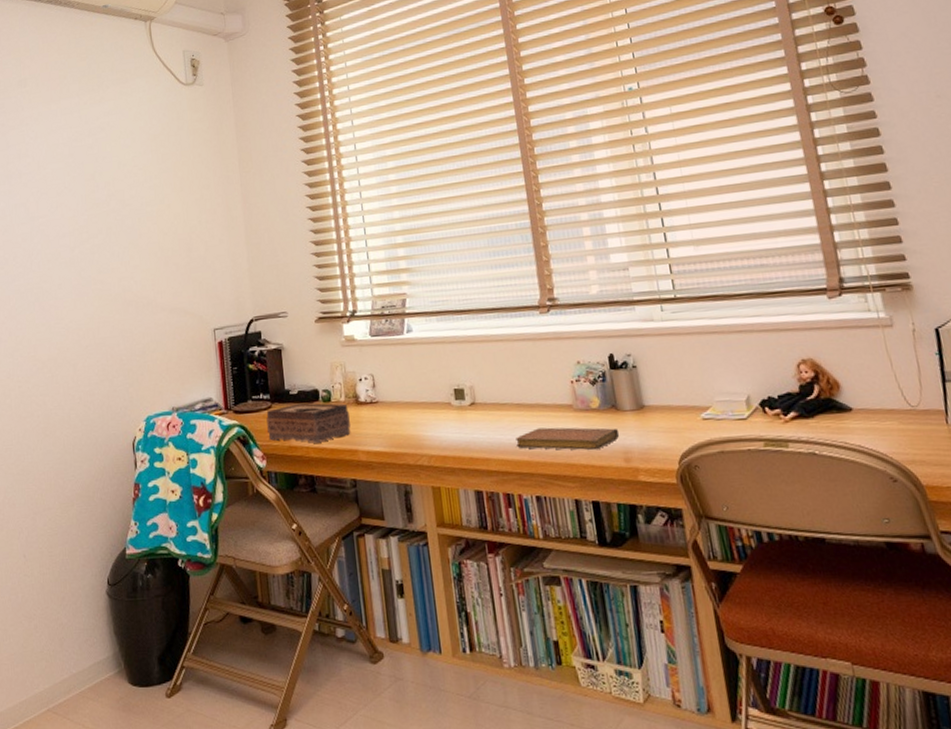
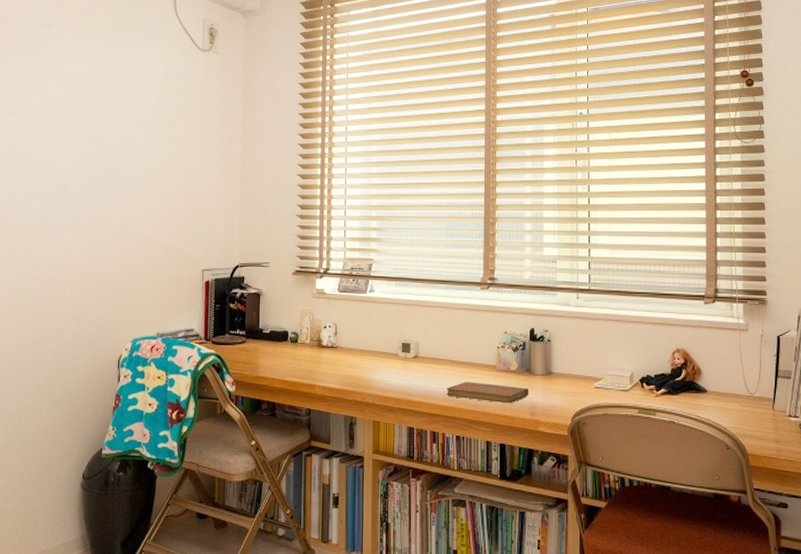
tissue box: present [266,403,351,443] -> none [240,341,312,376]

